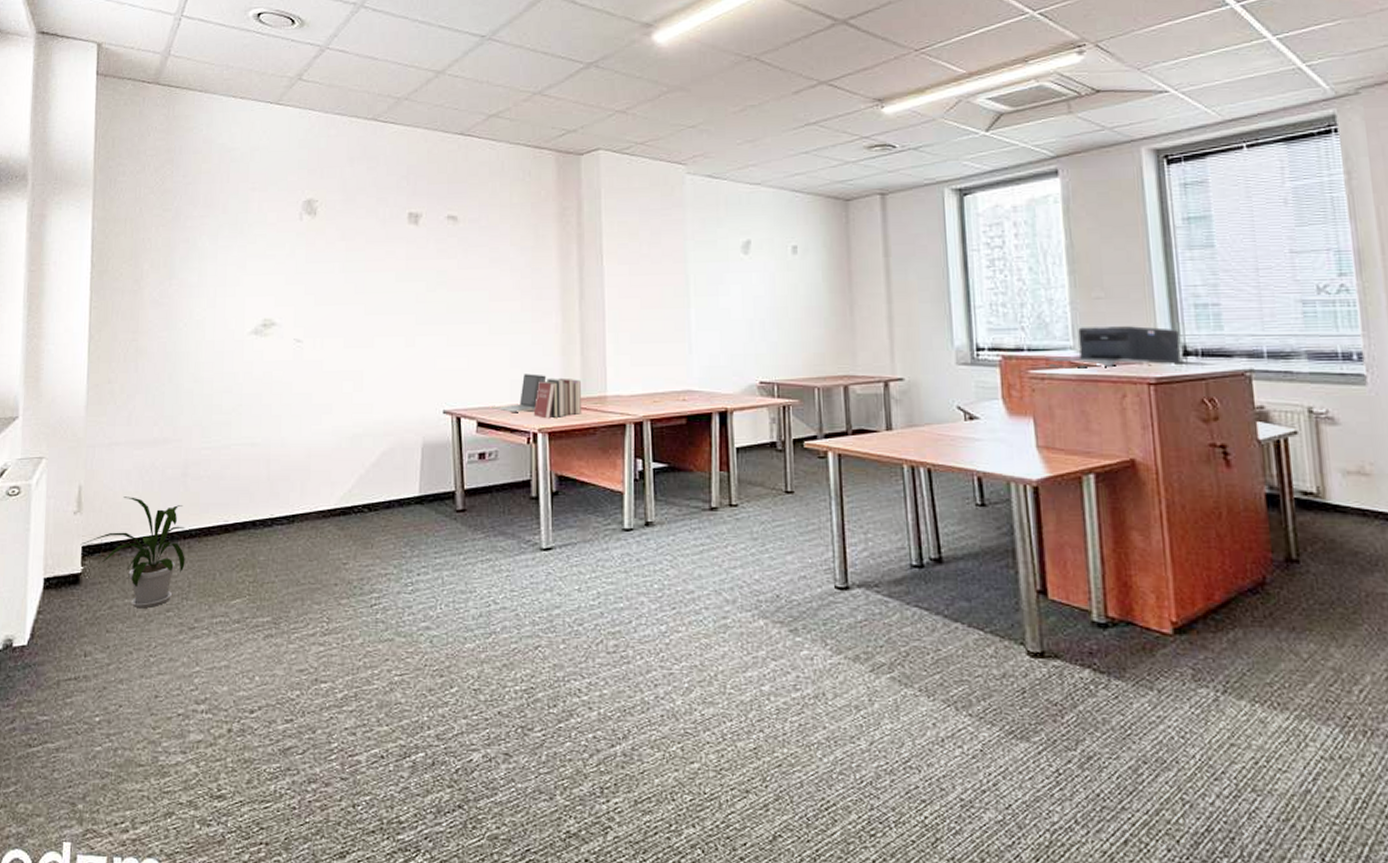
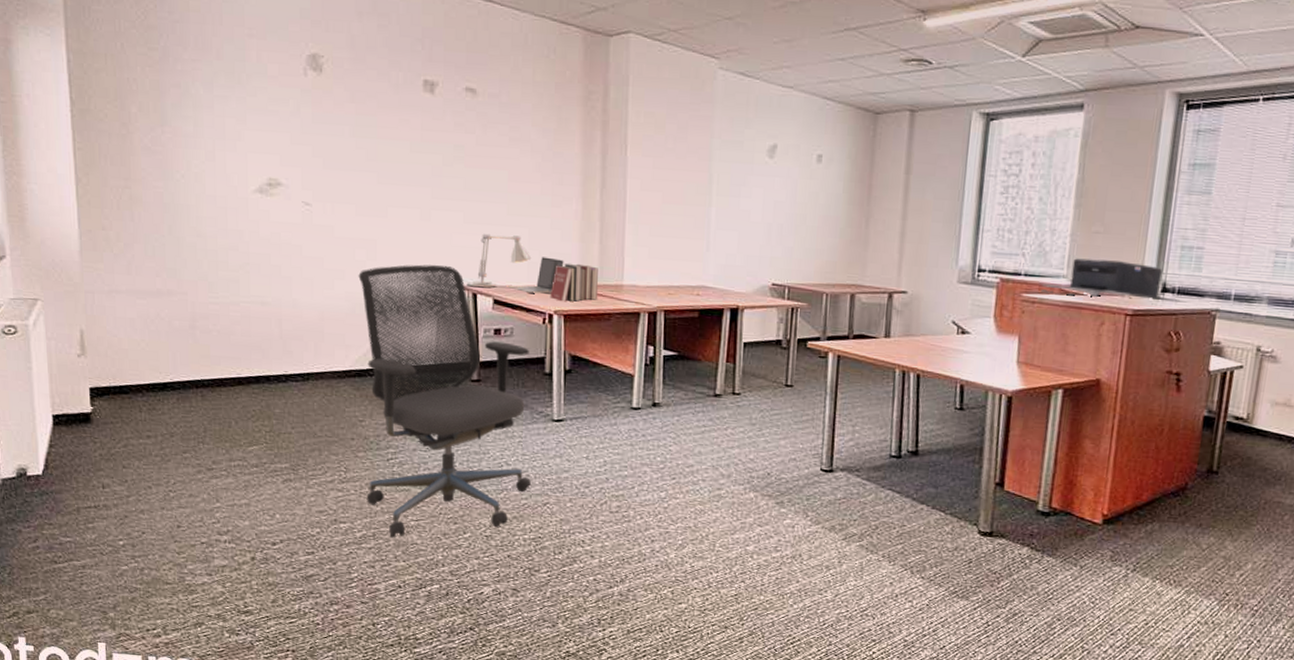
house plant: present [80,496,185,609] -> none [88,344,199,449]
office chair: none [345,390,522,698] -> present [358,264,532,538]
desk lamp: none [450,354,514,411] -> present [466,233,532,288]

